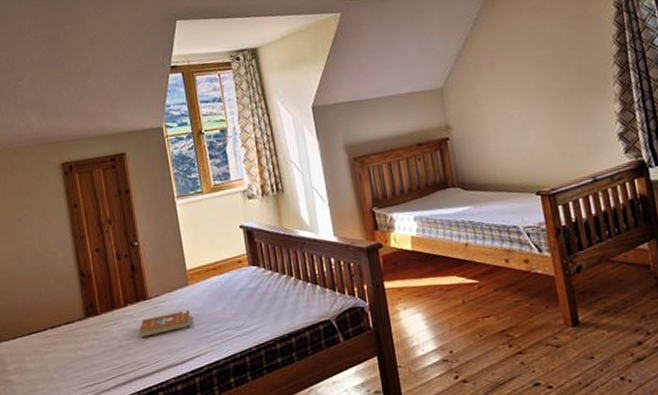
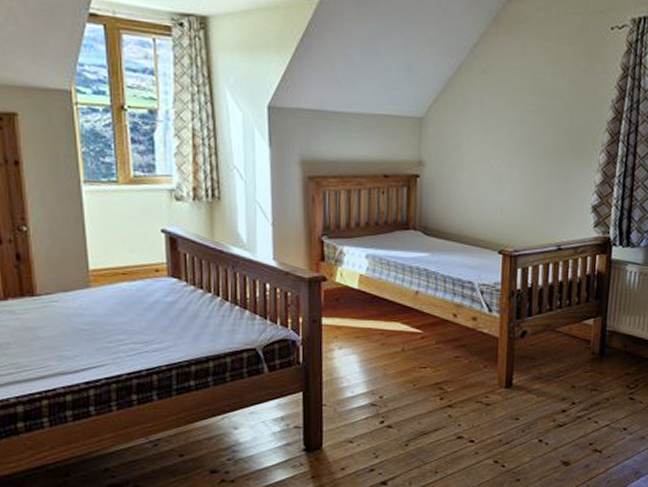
book: present [140,309,191,337] -> none [23,314,90,338]

